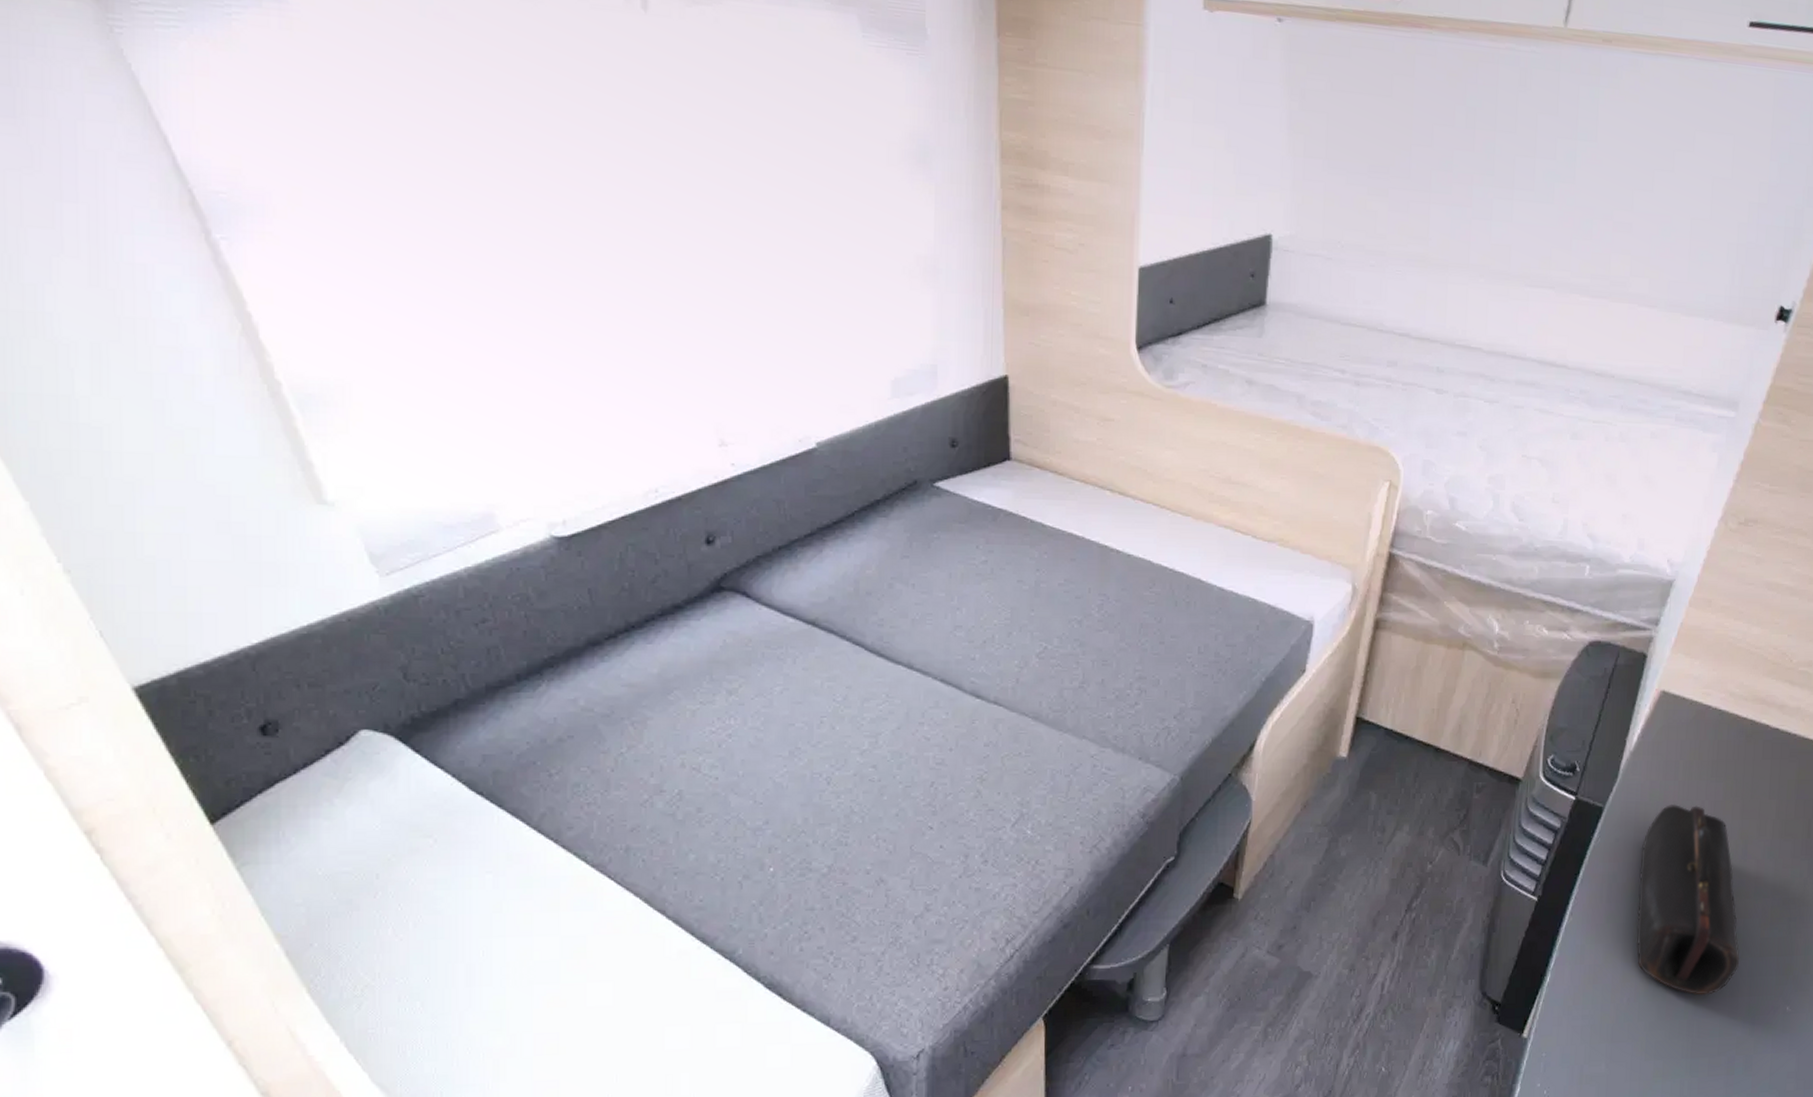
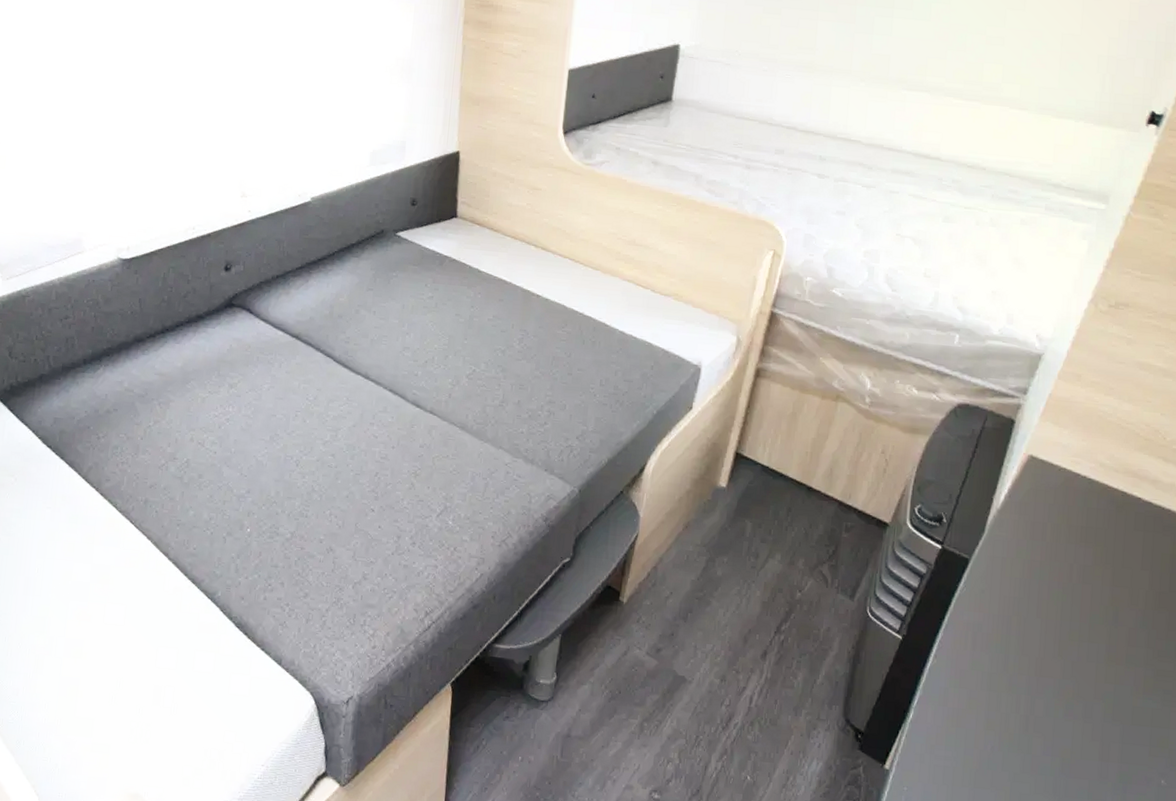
pencil case: present [1636,803,1740,995] -> none [1001,563,1111,755]

